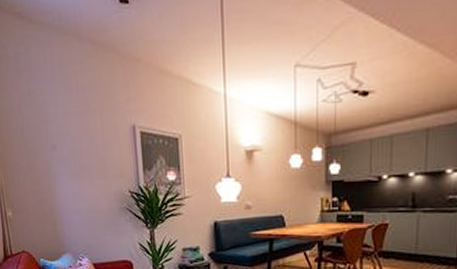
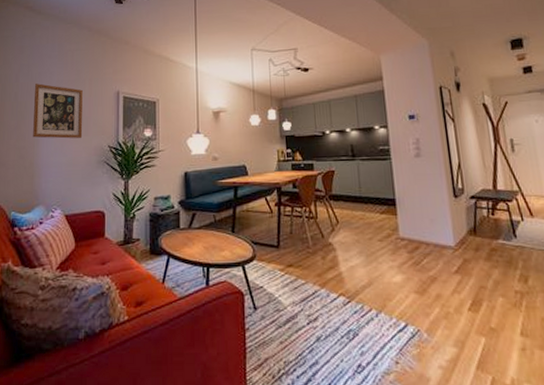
wall art: none [40,116,101,182] -> present [33,83,83,139]

